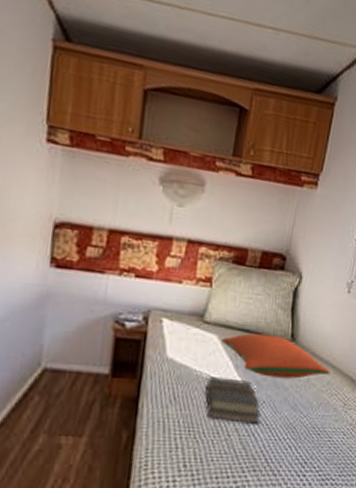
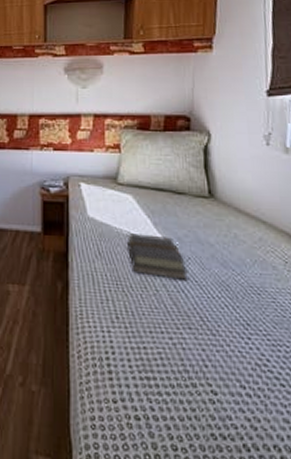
pillow: present [221,333,330,379] -> none [136,192,261,235]

